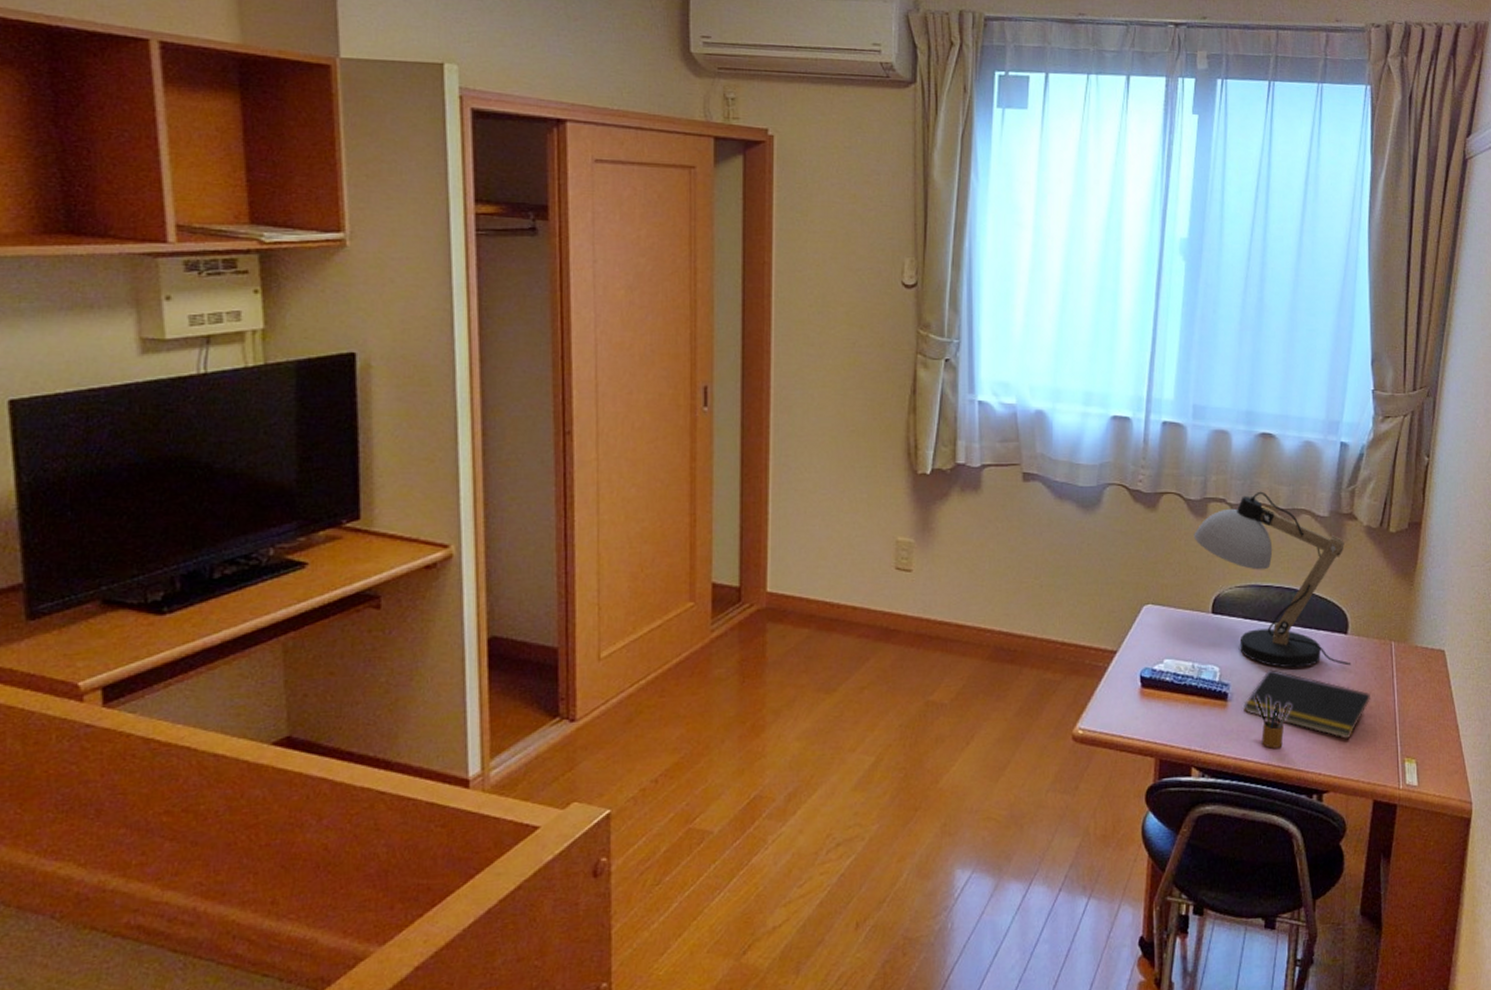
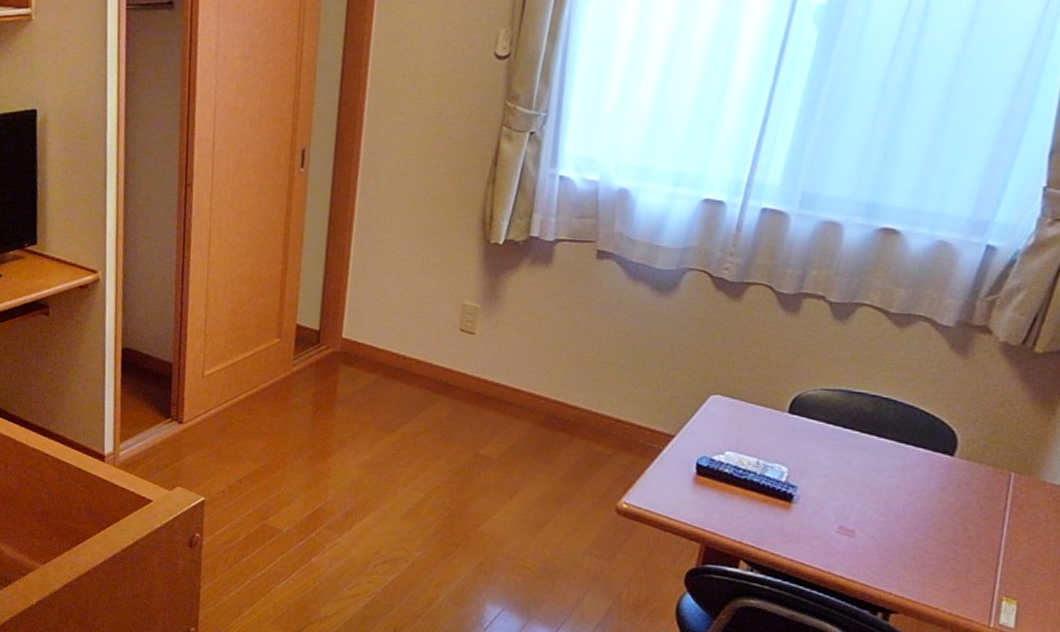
desk lamp: present [1193,491,1352,668] -> none [779,291,970,490]
notepad: present [1243,669,1370,740] -> none [809,479,971,565]
pencil box: present [1255,695,1292,749] -> none [825,502,869,559]

